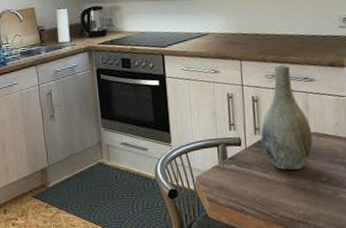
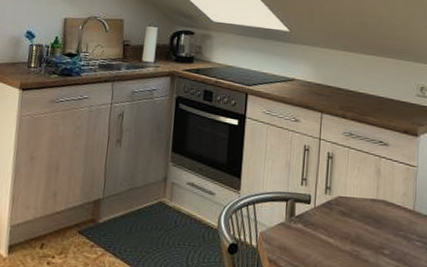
vase: present [260,64,313,170] -> none [330,123,381,239]

